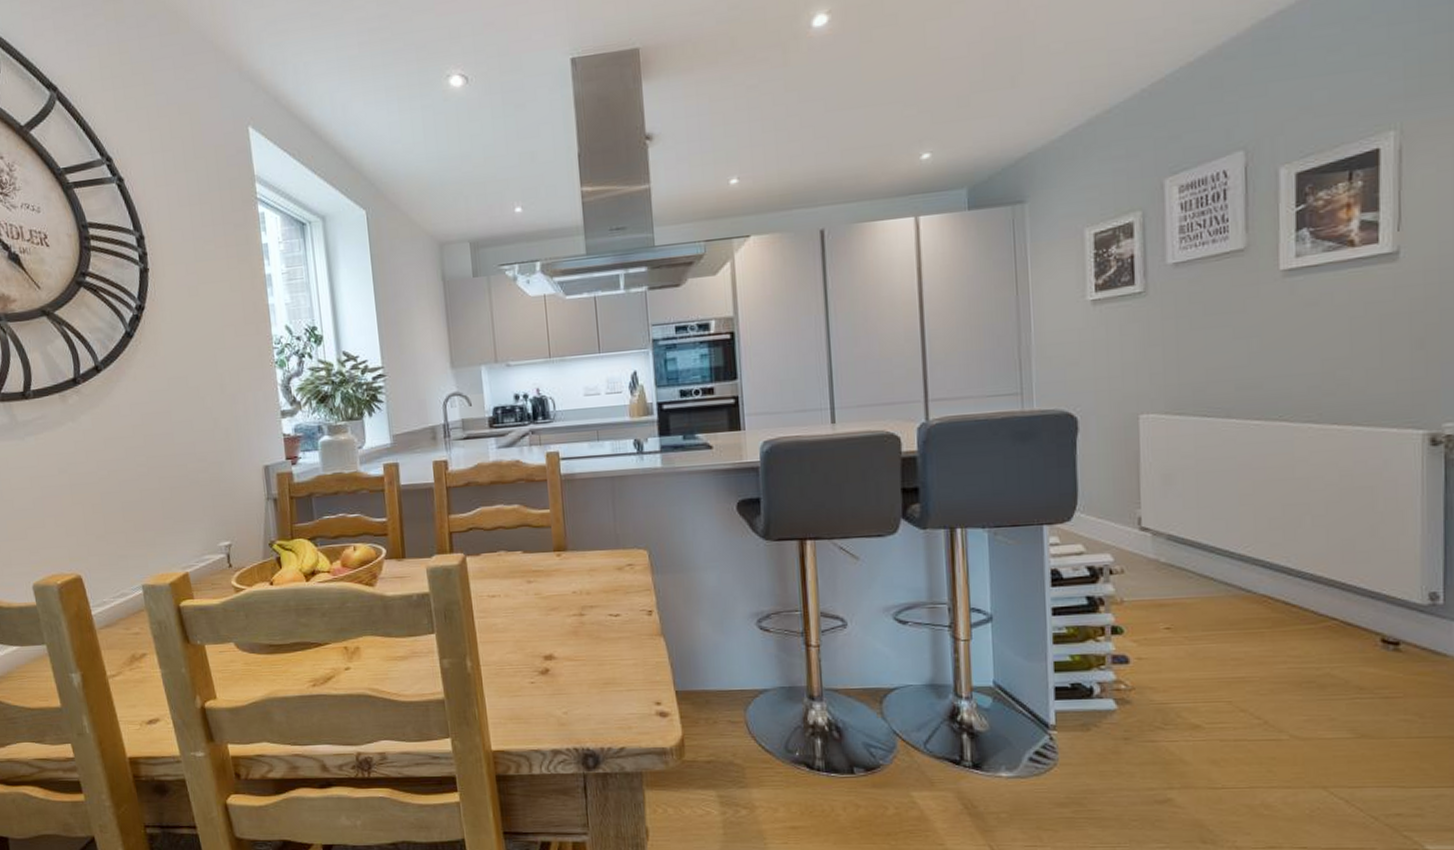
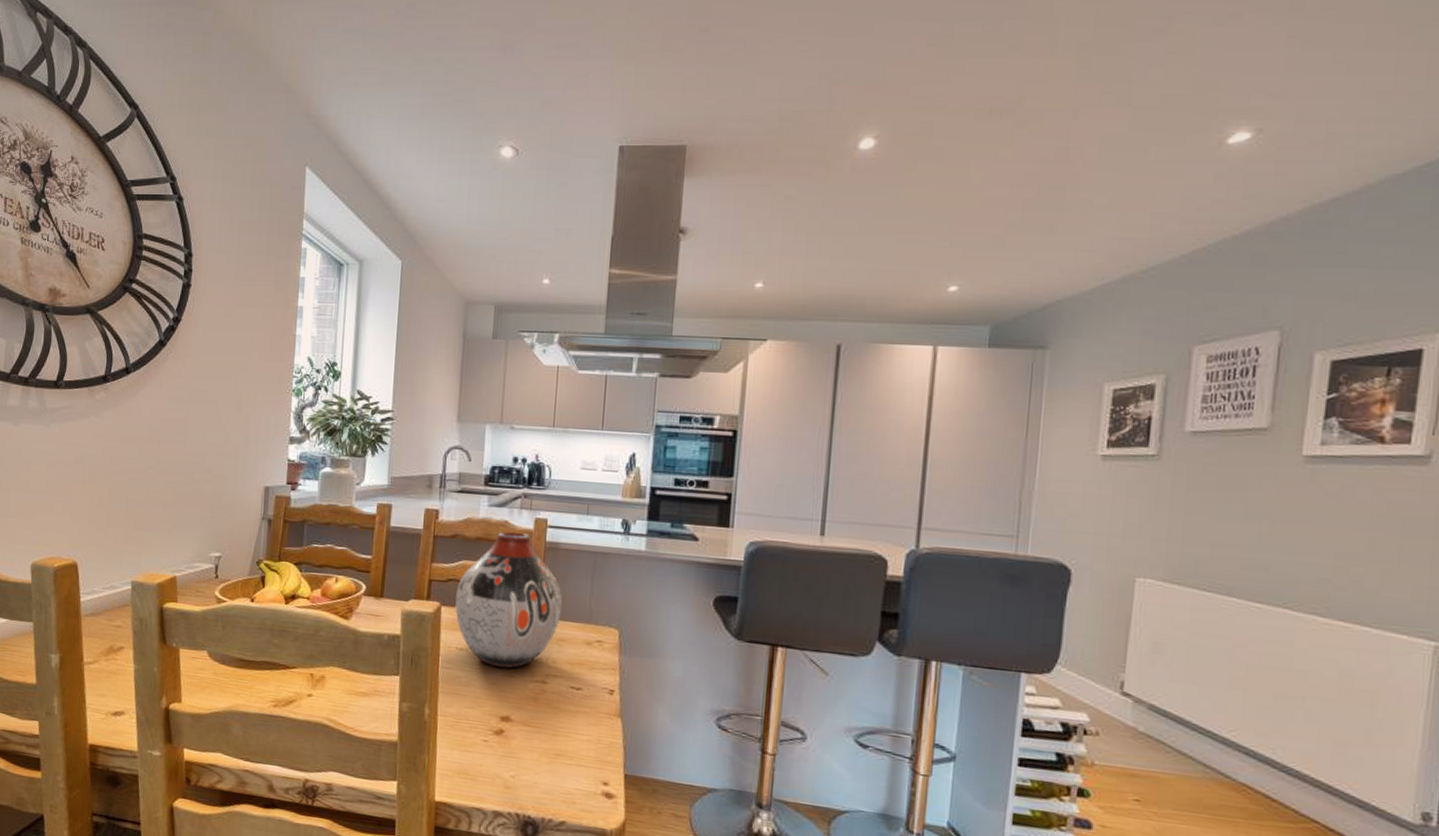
vase: none [478,470,588,608] -> present [455,532,562,669]

